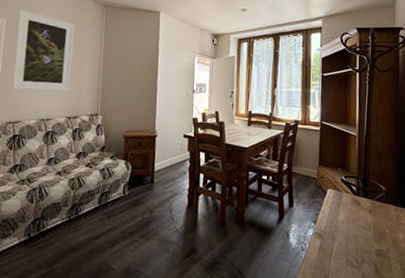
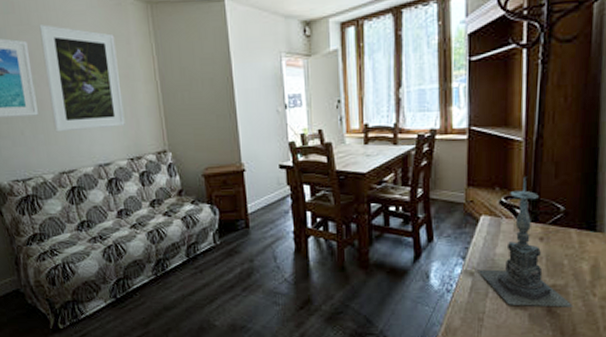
candle holder: none [325,162,394,270] -> present [477,176,574,307]

